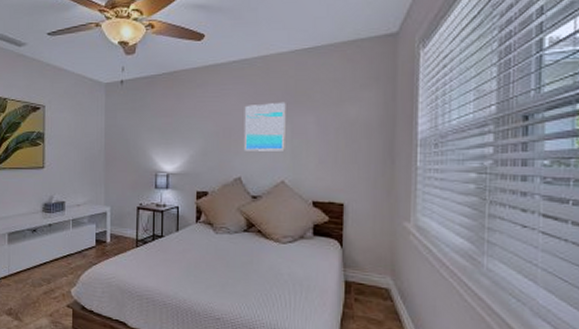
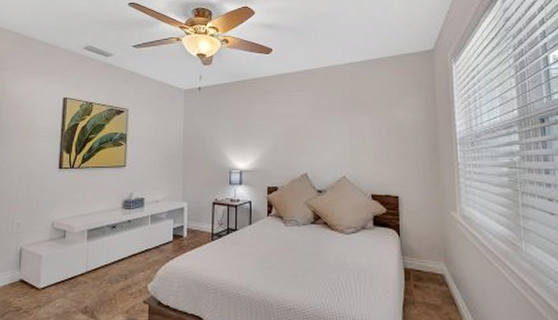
wall art: present [244,102,286,151] -> none [308,106,345,150]

